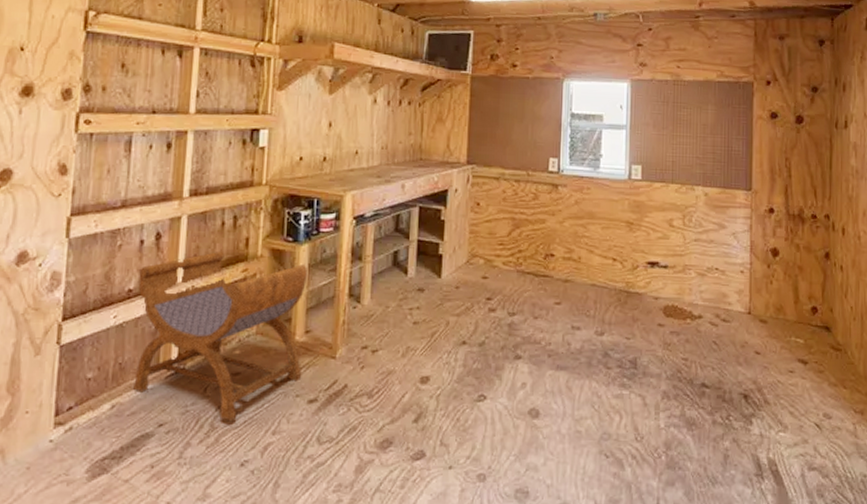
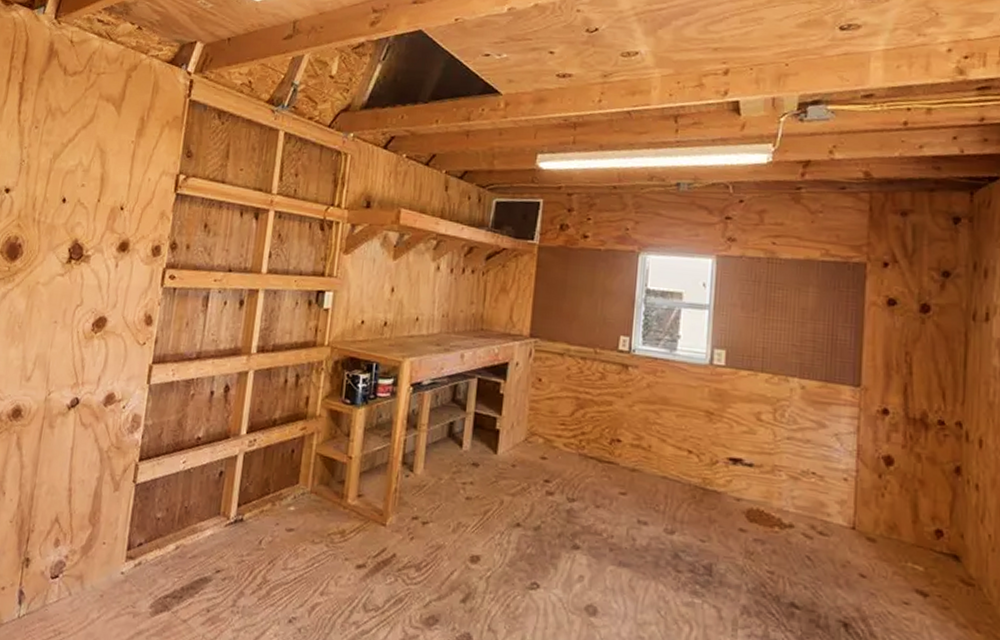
stool: present [132,252,307,422] -> none [195,408,363,577]

